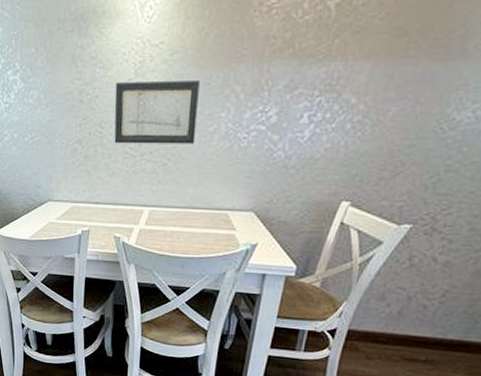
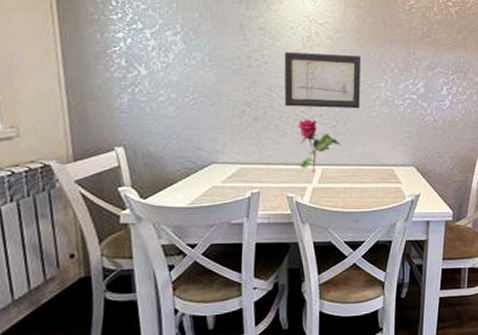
flower: none [127,157,170,214] -> present [298,119,340,173]

